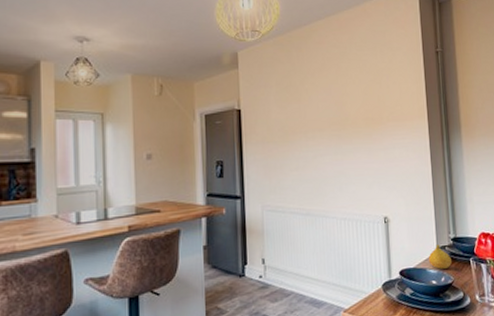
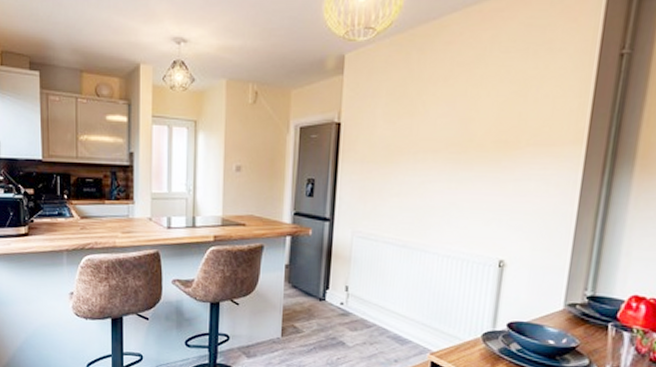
fruit: present [428,245,452,269] -> none [549,301,582,330]

